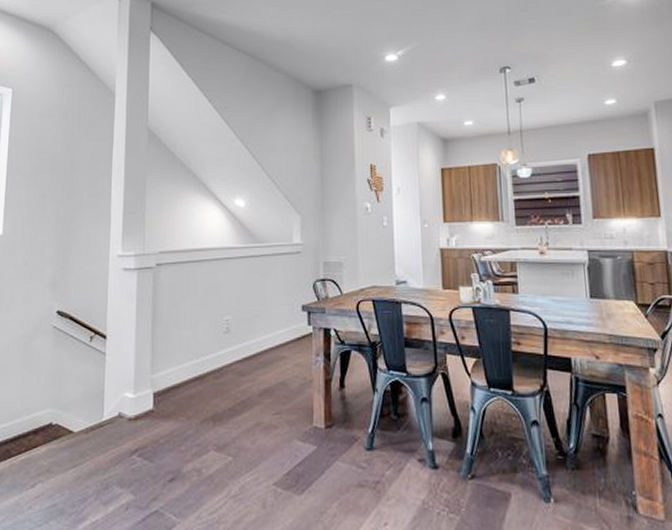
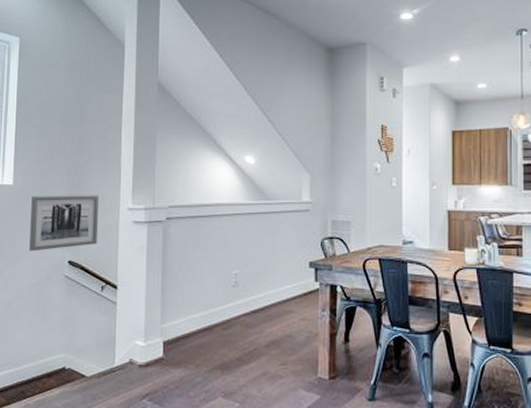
wall art: none [18,243,89,302] -> present [29,195,100,251]

